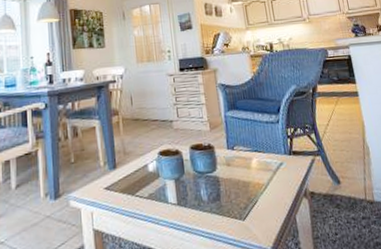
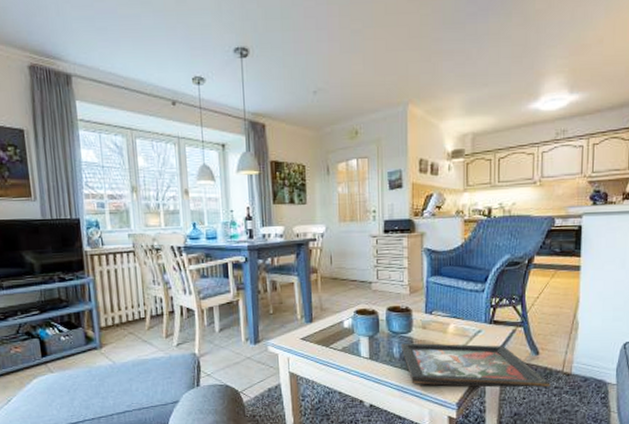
decorative tray: none [207,177,358,230] -> present [401,343,551,388]

